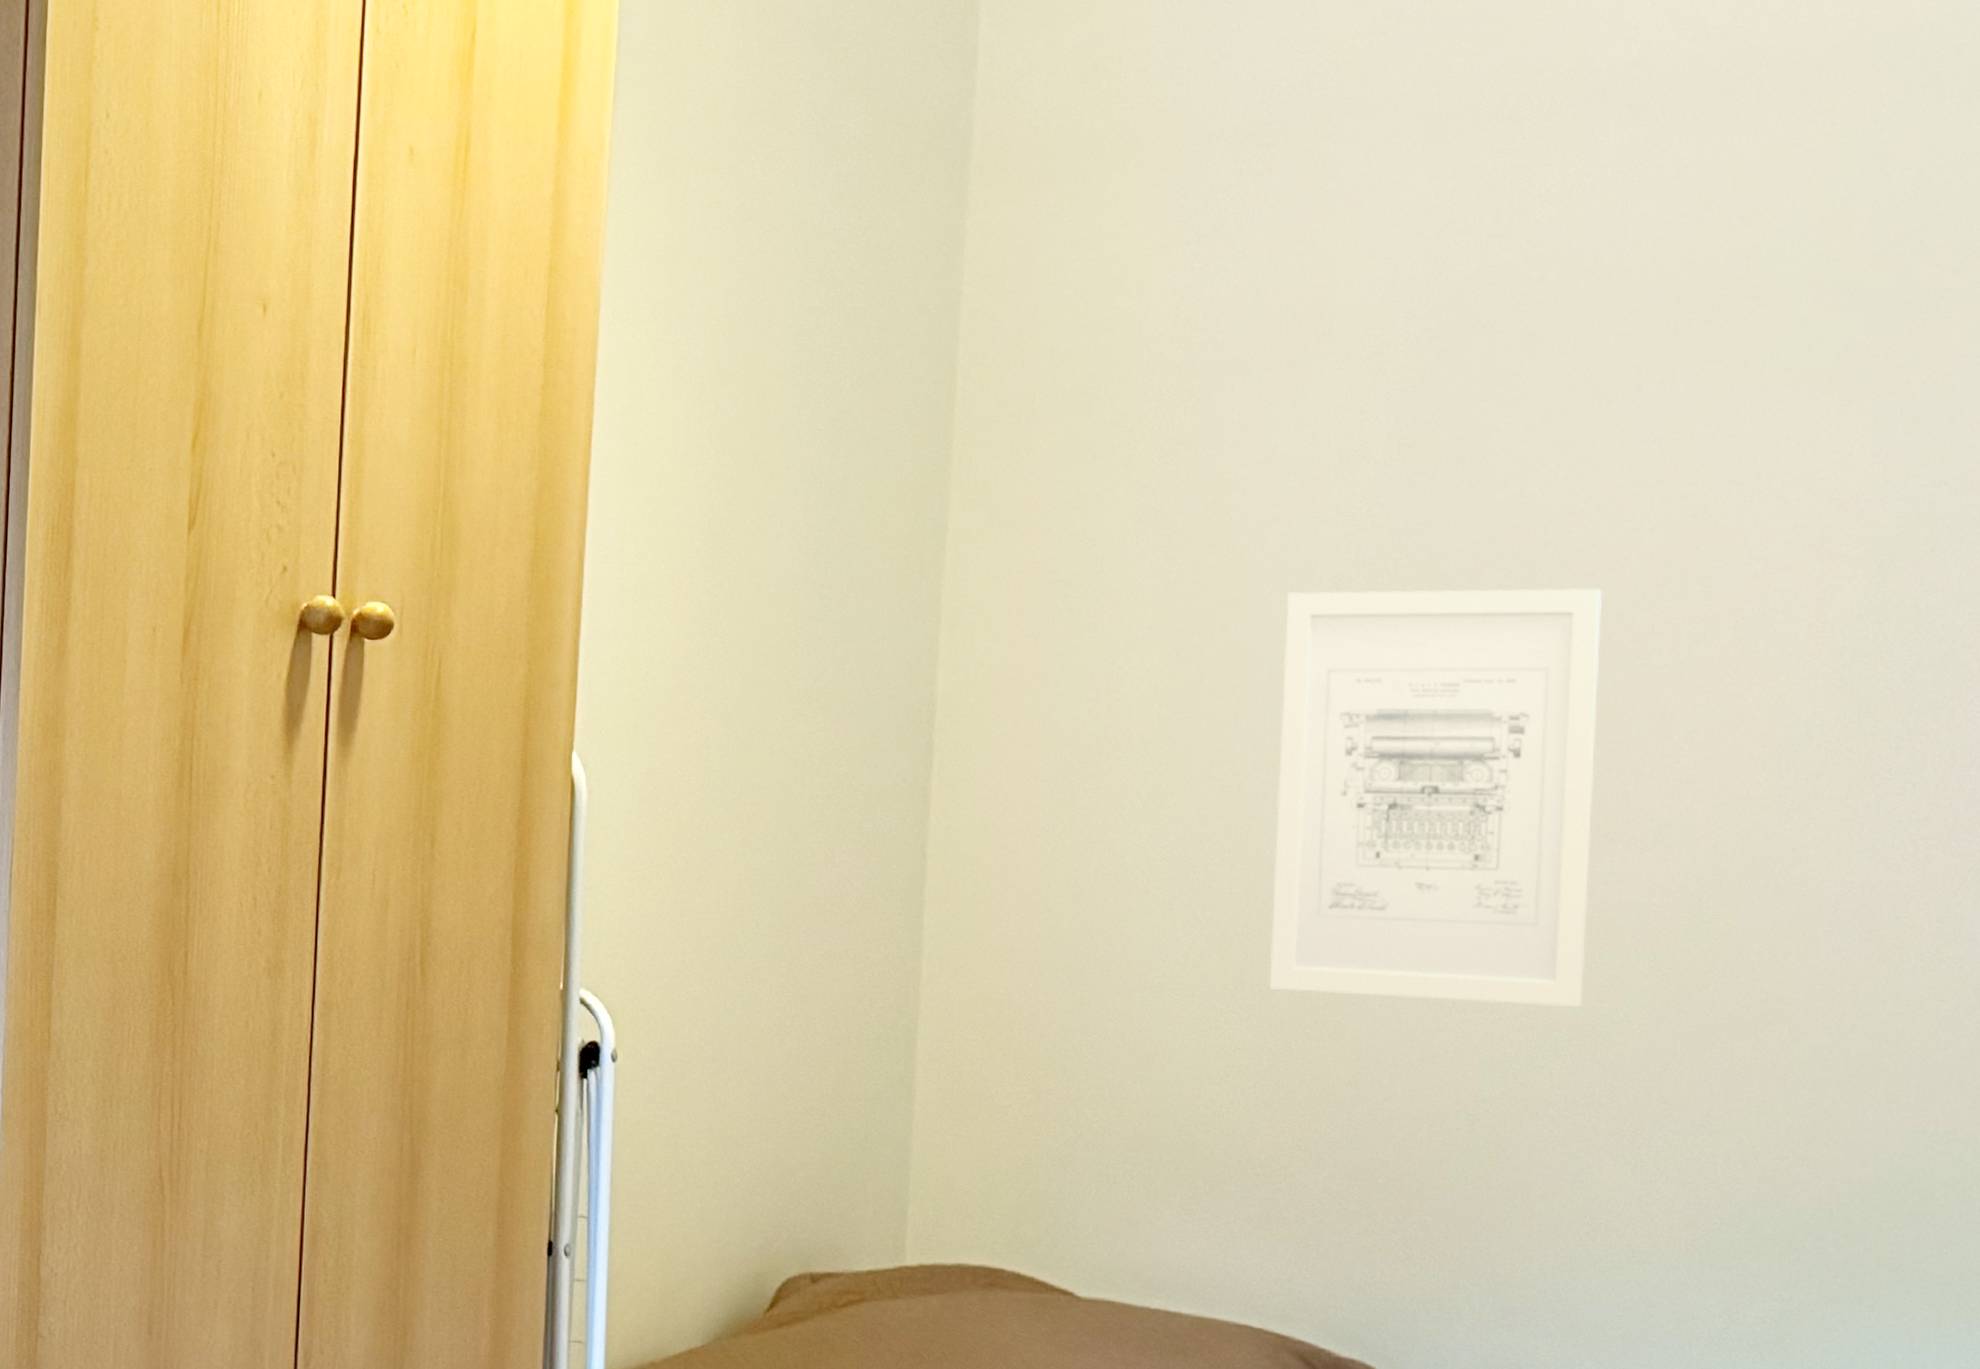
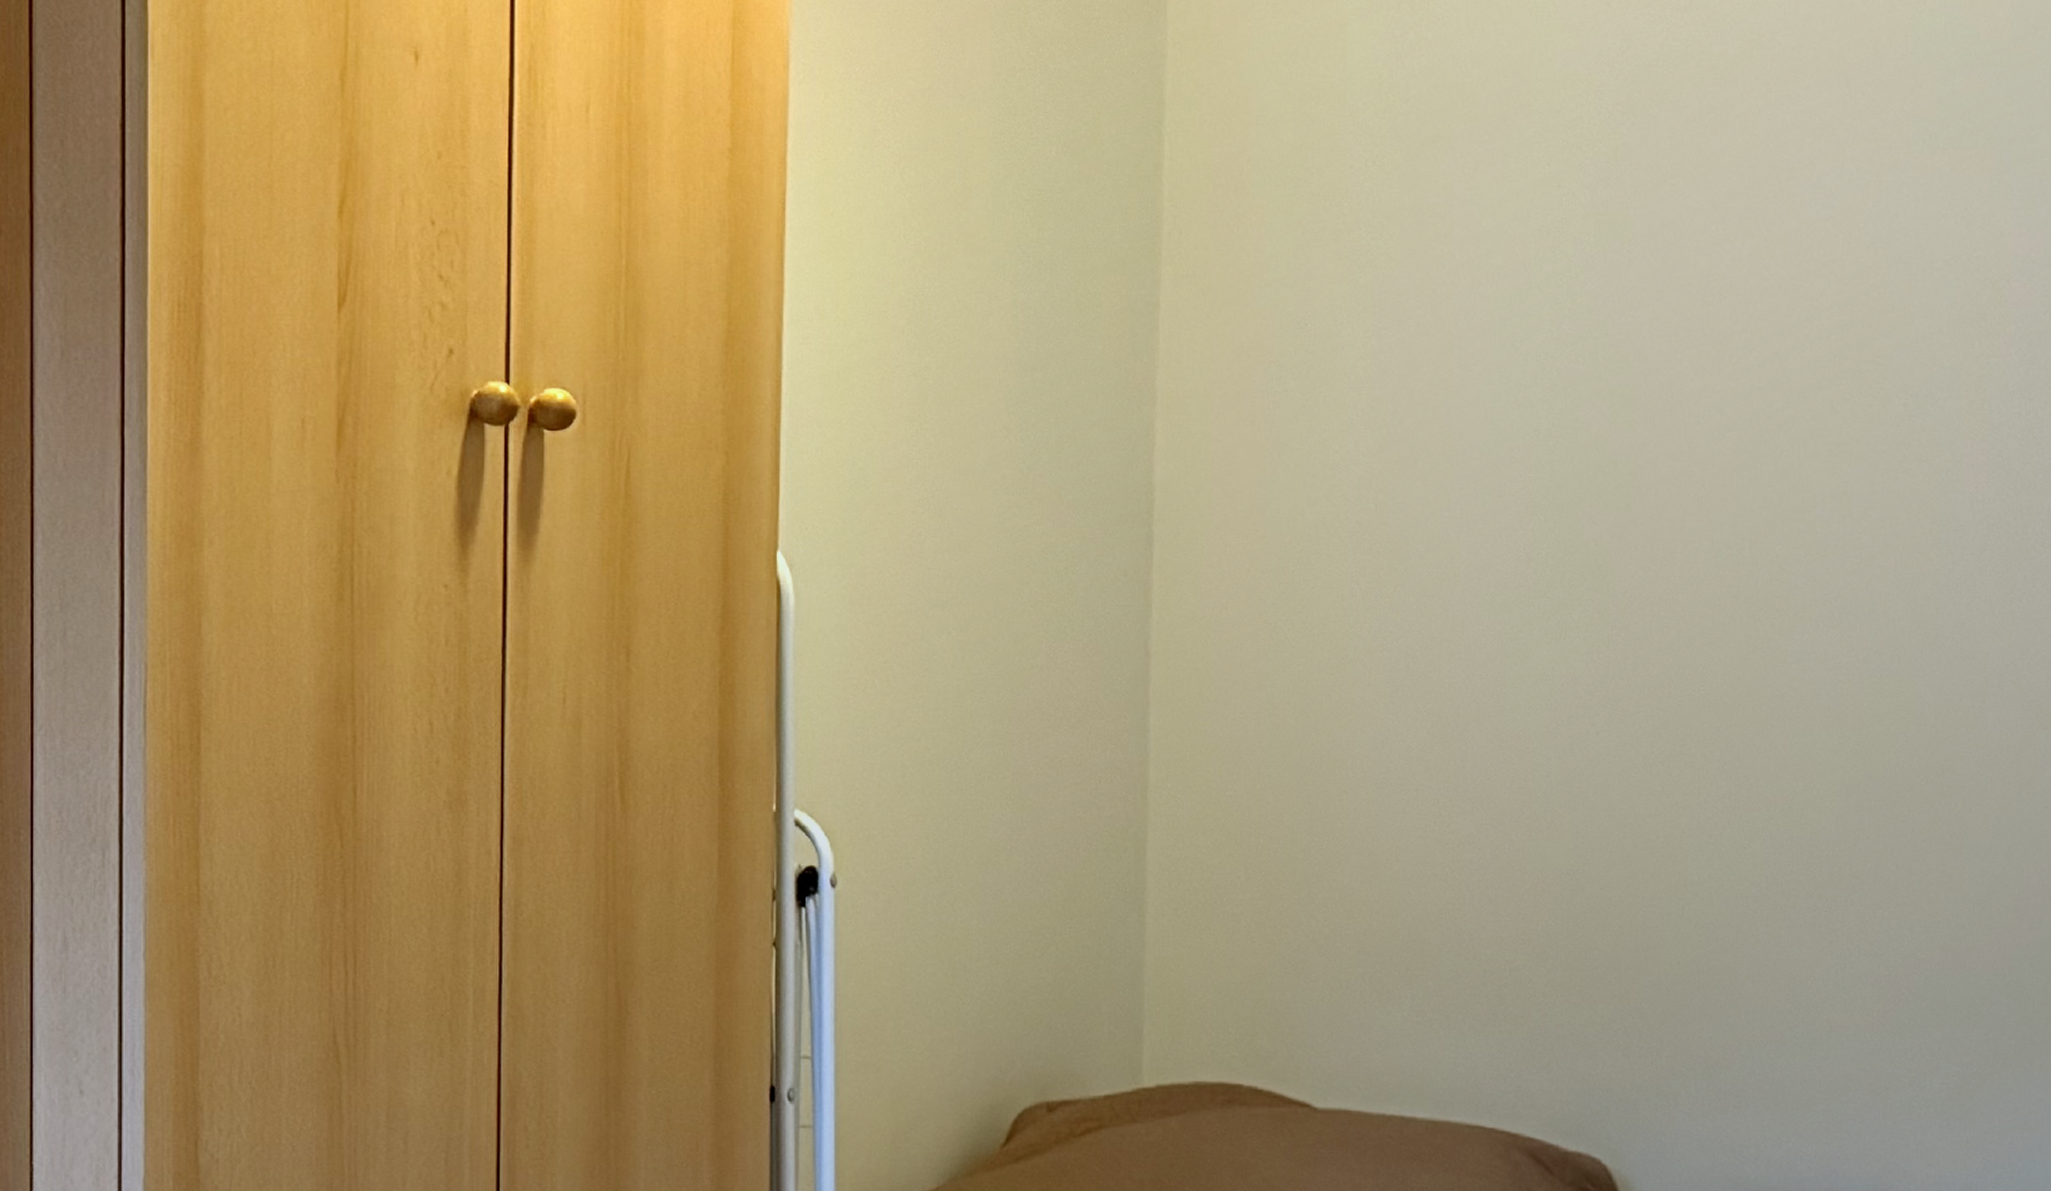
wall art: present [1269,588,1603,1007] -> none [1489,366,1787,787]

